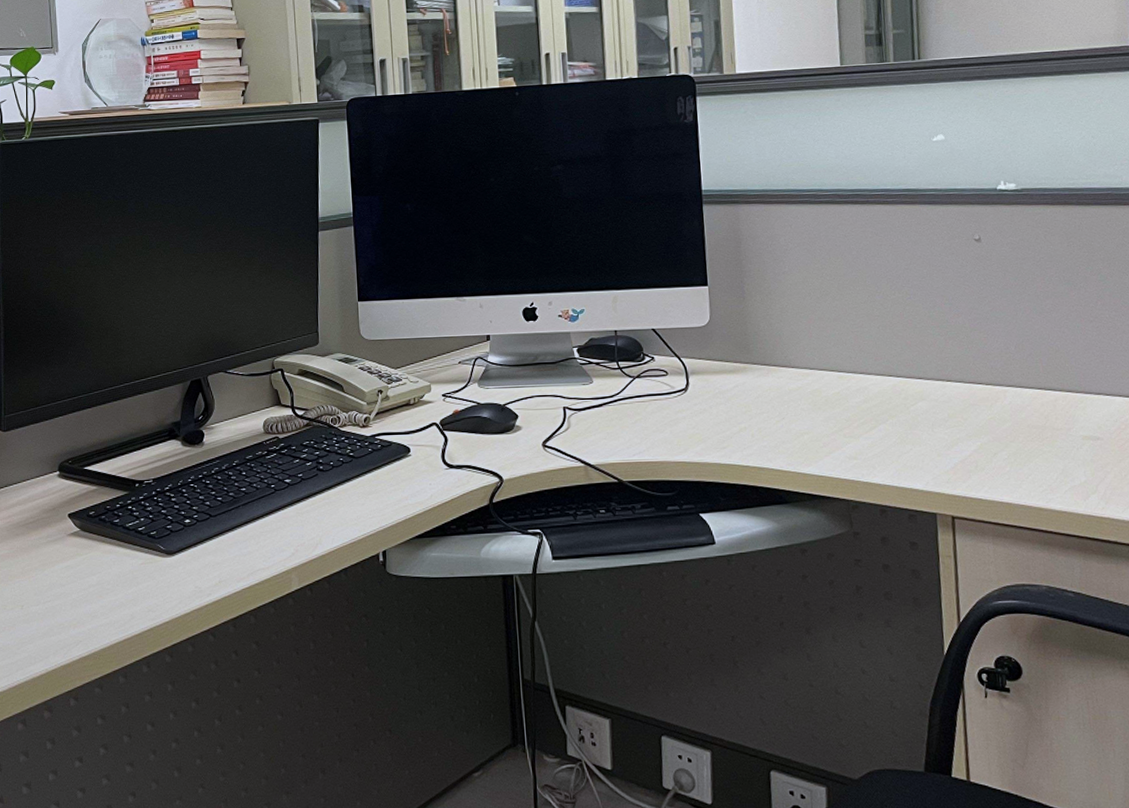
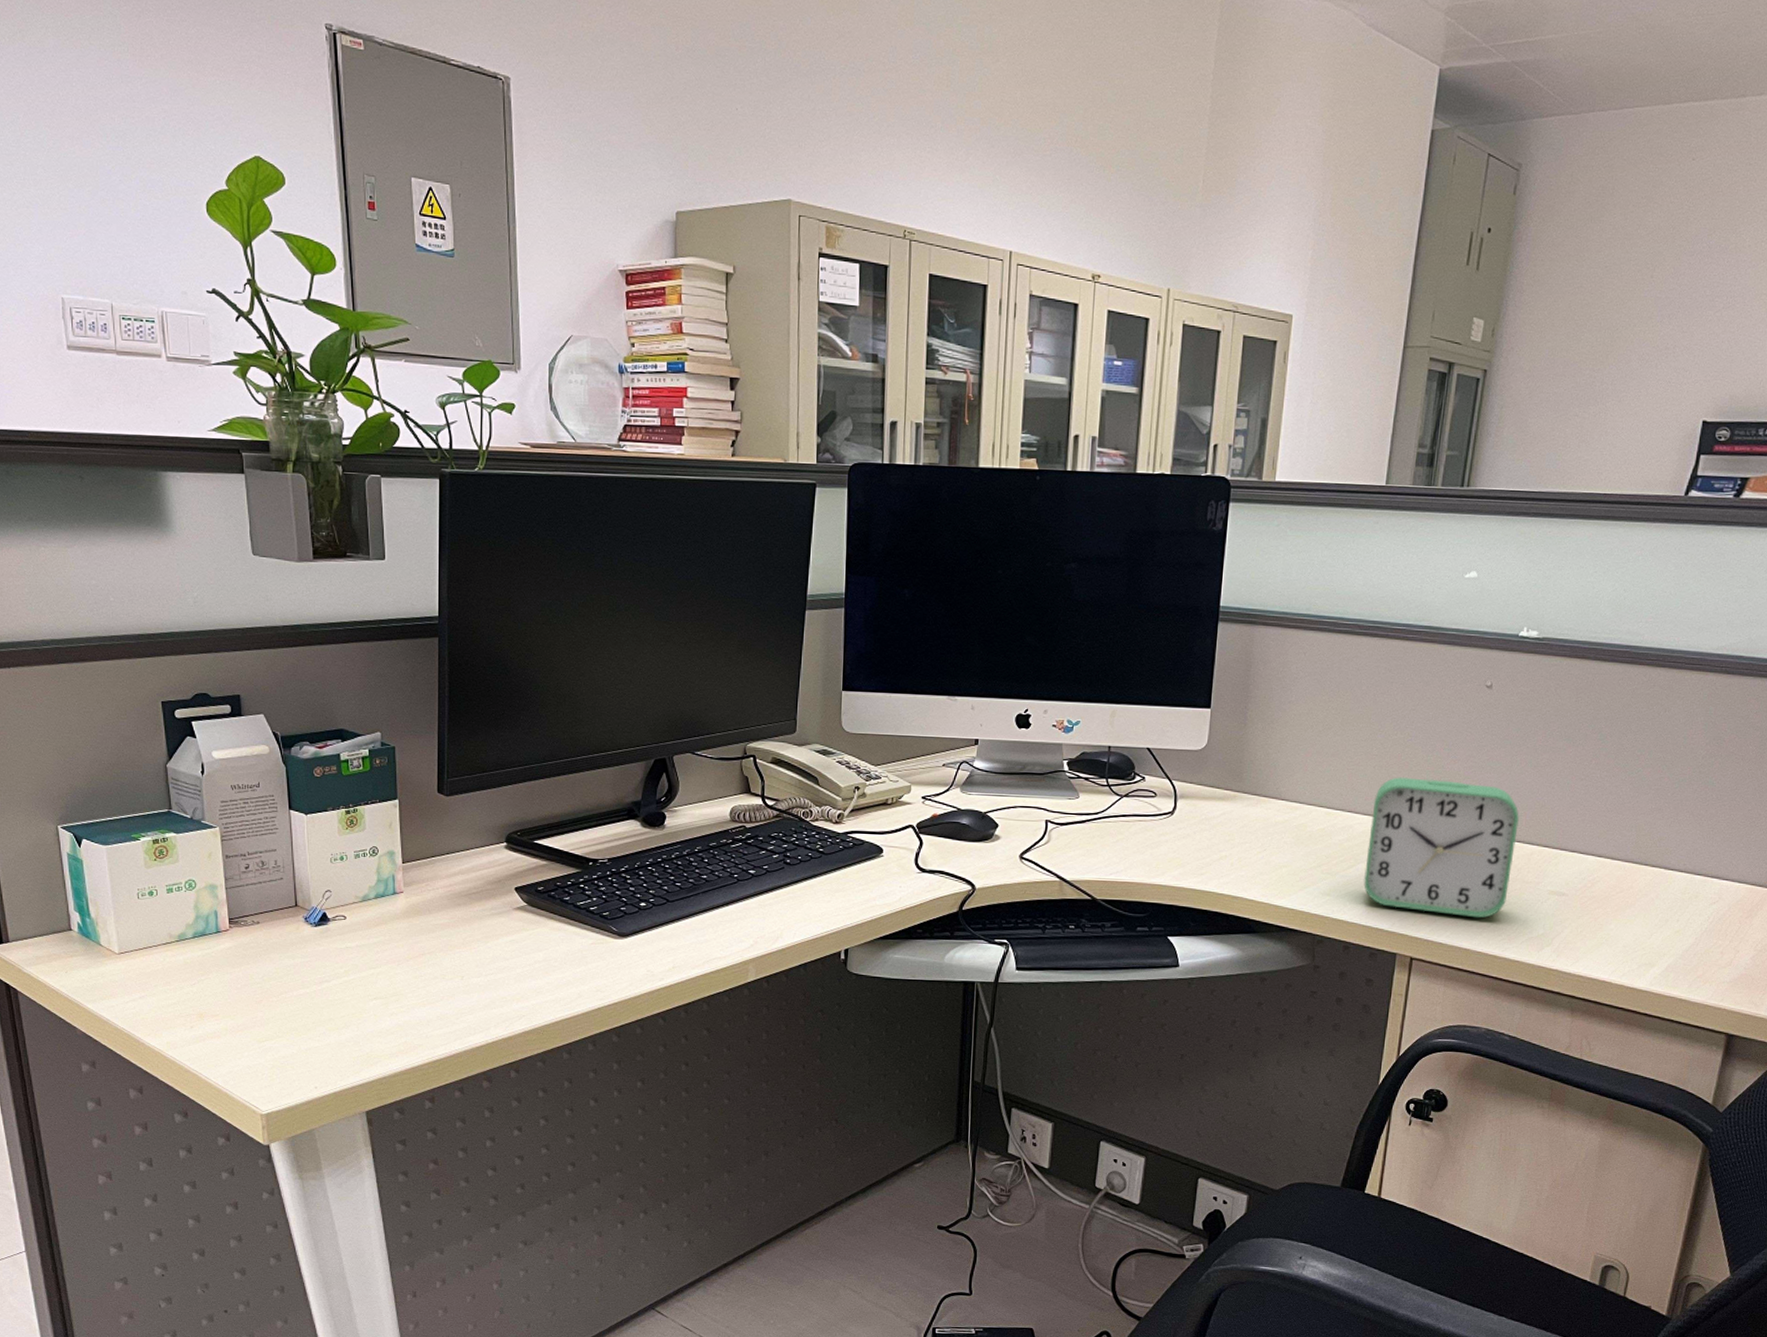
alarm clock: none [884,333,1040,471] -> present [1364,777,1519,918]

